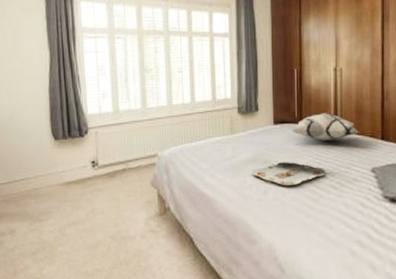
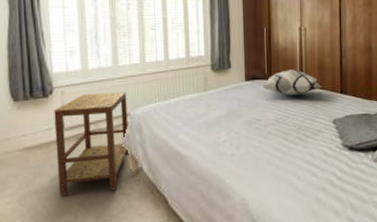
side table: none [89,133,157,229] -> present [54,91,130,196]
serving tray: present [251,162,327,186] -> none [224,116,294,140]

